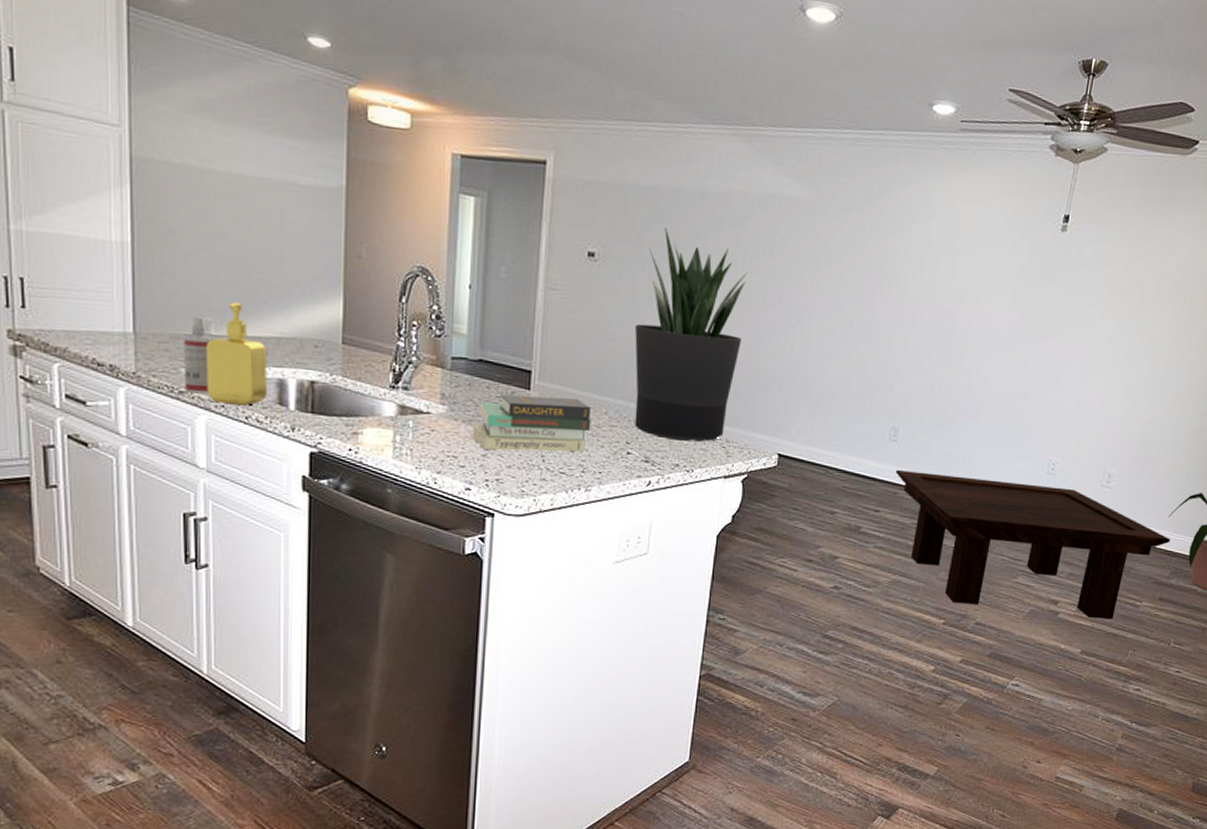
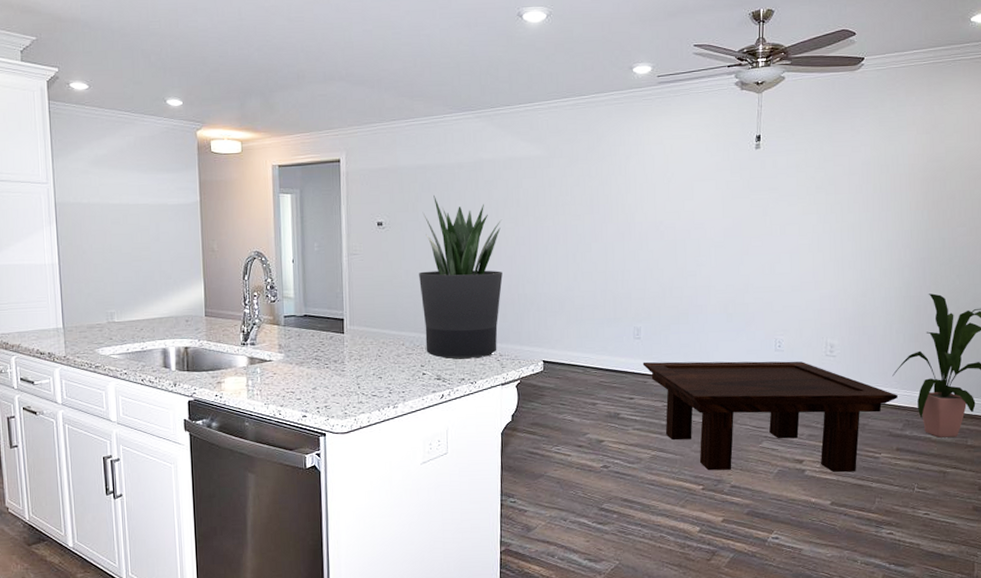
spray bottle: present [183,316,214,394] -> none [96,310,117,367]
soap dispenser: present [205,301,267,407] -> none [111,296,155,373]
books: present [470,394,591,452] -> none [303,336,393,385]

